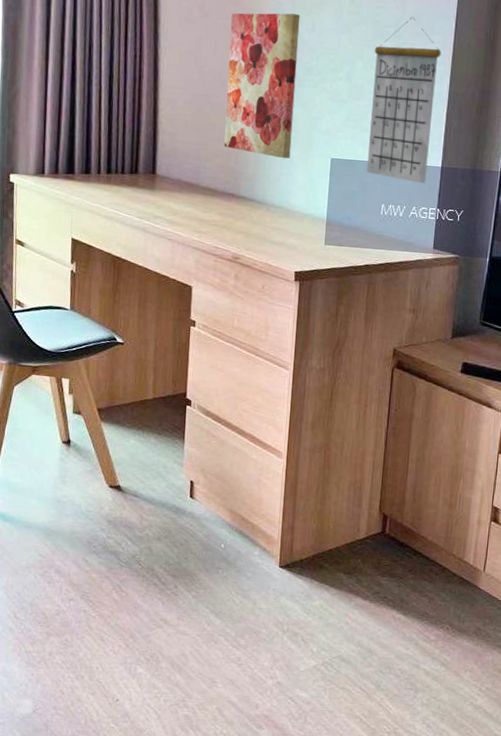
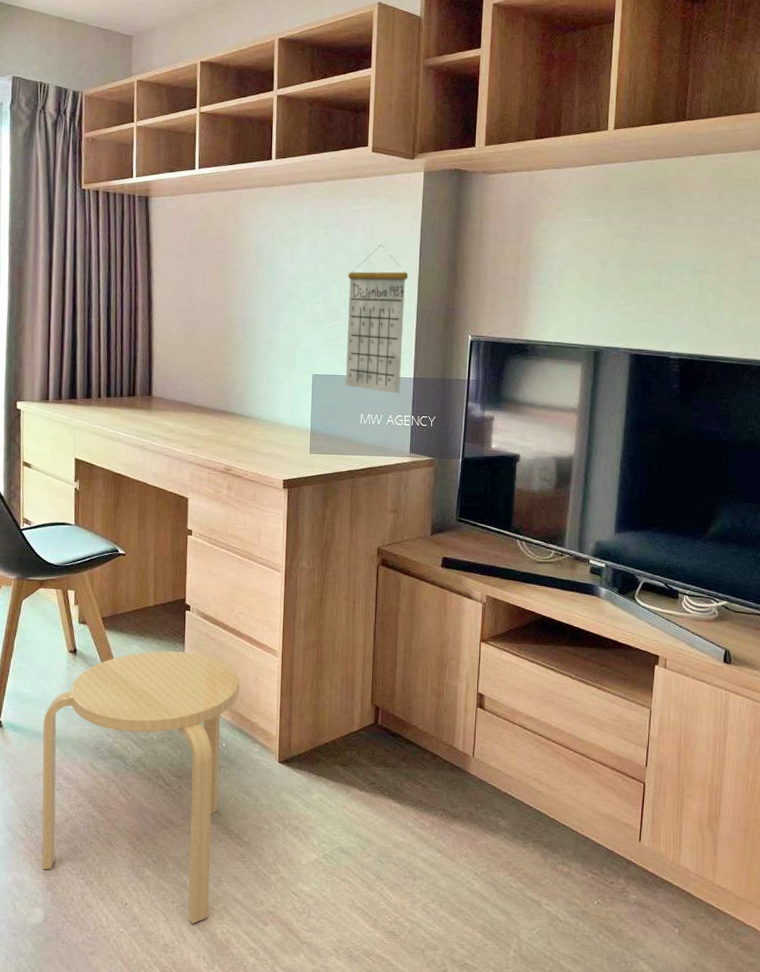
stool: none [31,446,241,723] -> present [42,651,240,924]
wall art: present [224,13,300,159] -> none [214,246,280,377]

